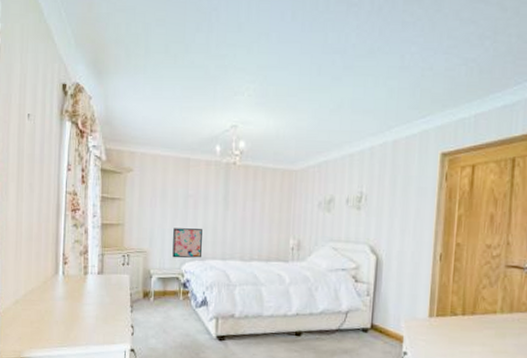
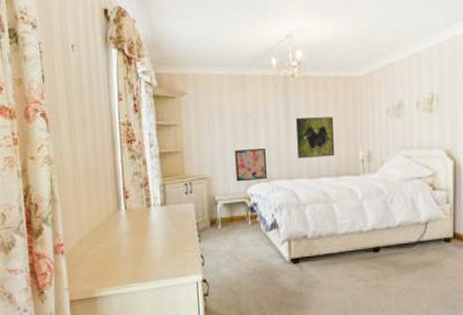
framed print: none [232,203,269,242] -> present [295,117,335,158]

